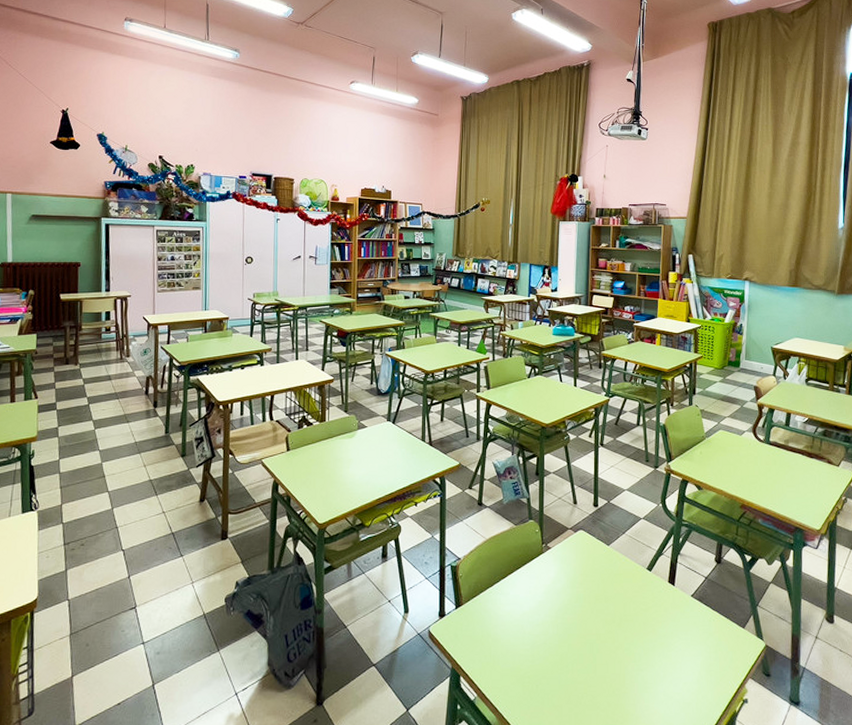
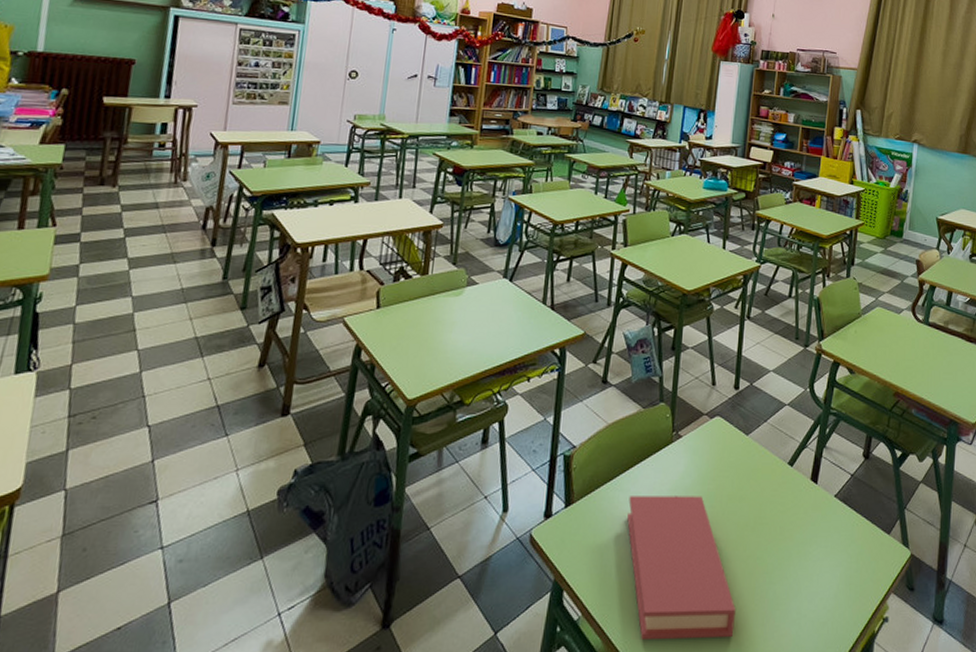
book: none [509,597,609,717] -> present [627,496,736,641]

